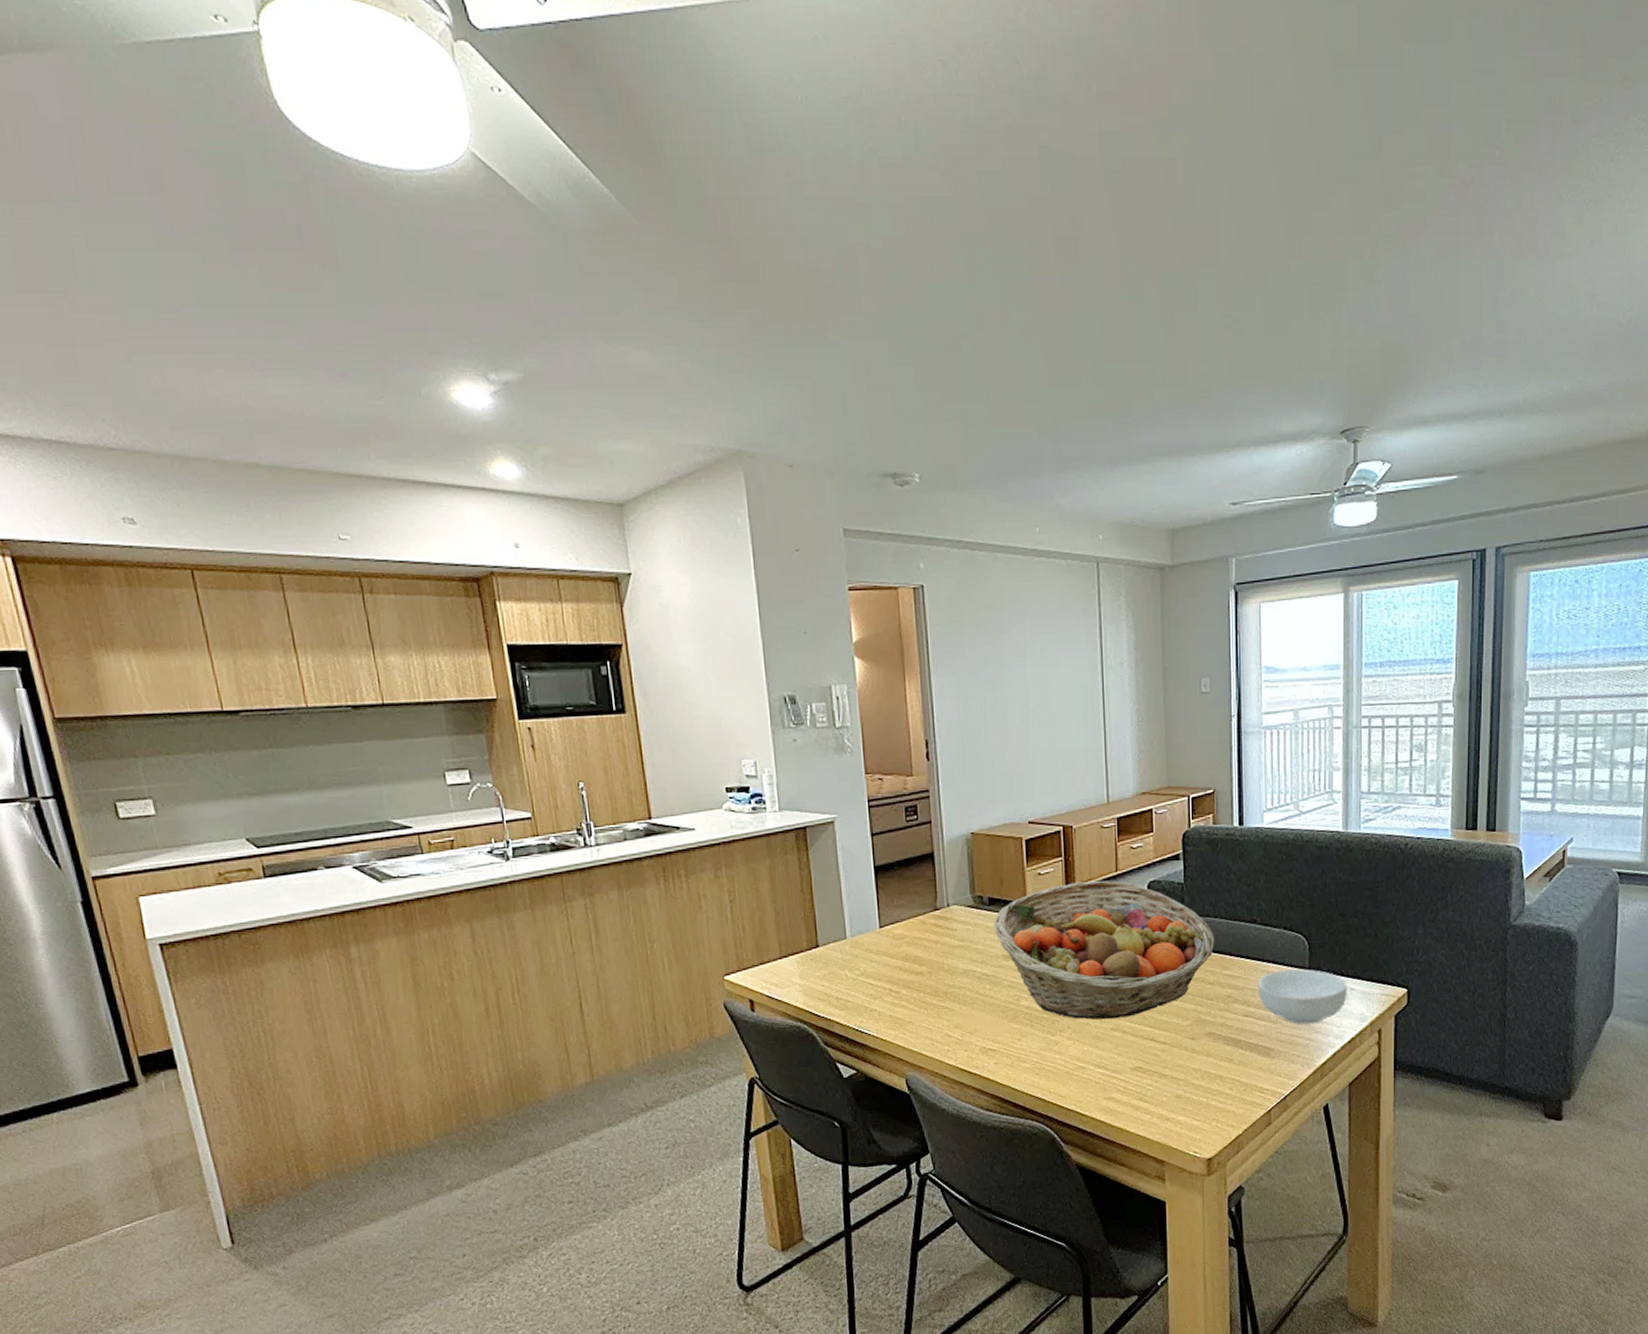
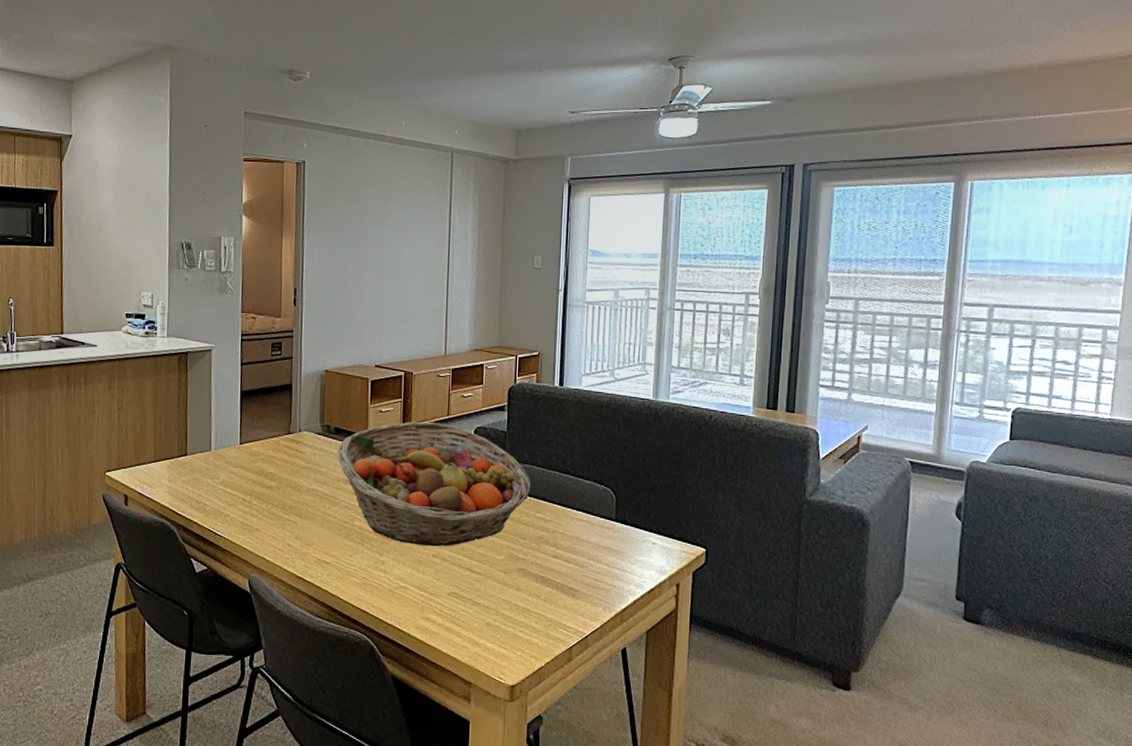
cereal bowl: present [1257,969,1347,1025] -> none [567,519,650,571]

